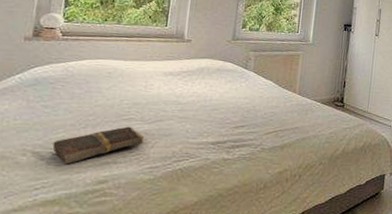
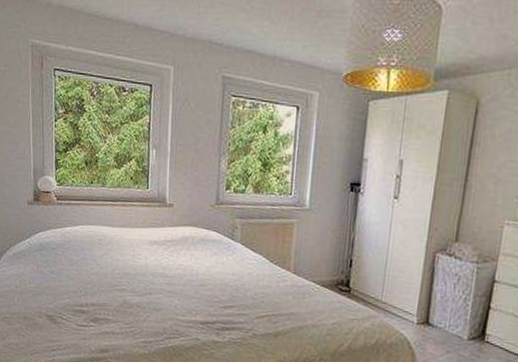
book: present [52,126,145,165] -> none [61,297,137,330]

